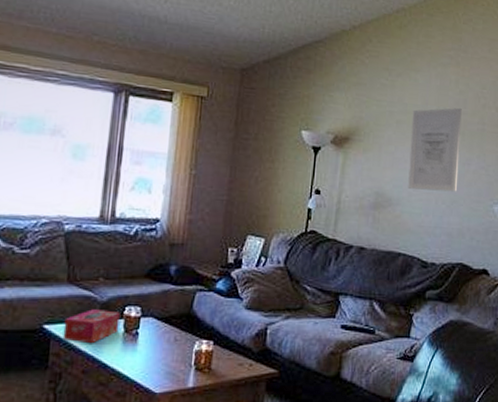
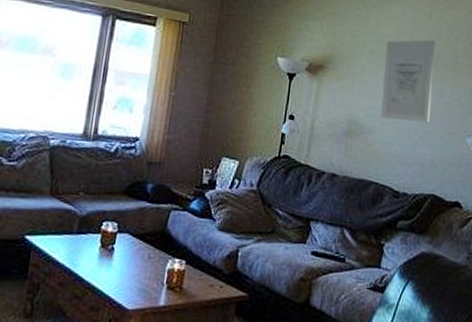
tissue box: present [62,309,120,344] -> none [42,222,98,257]

